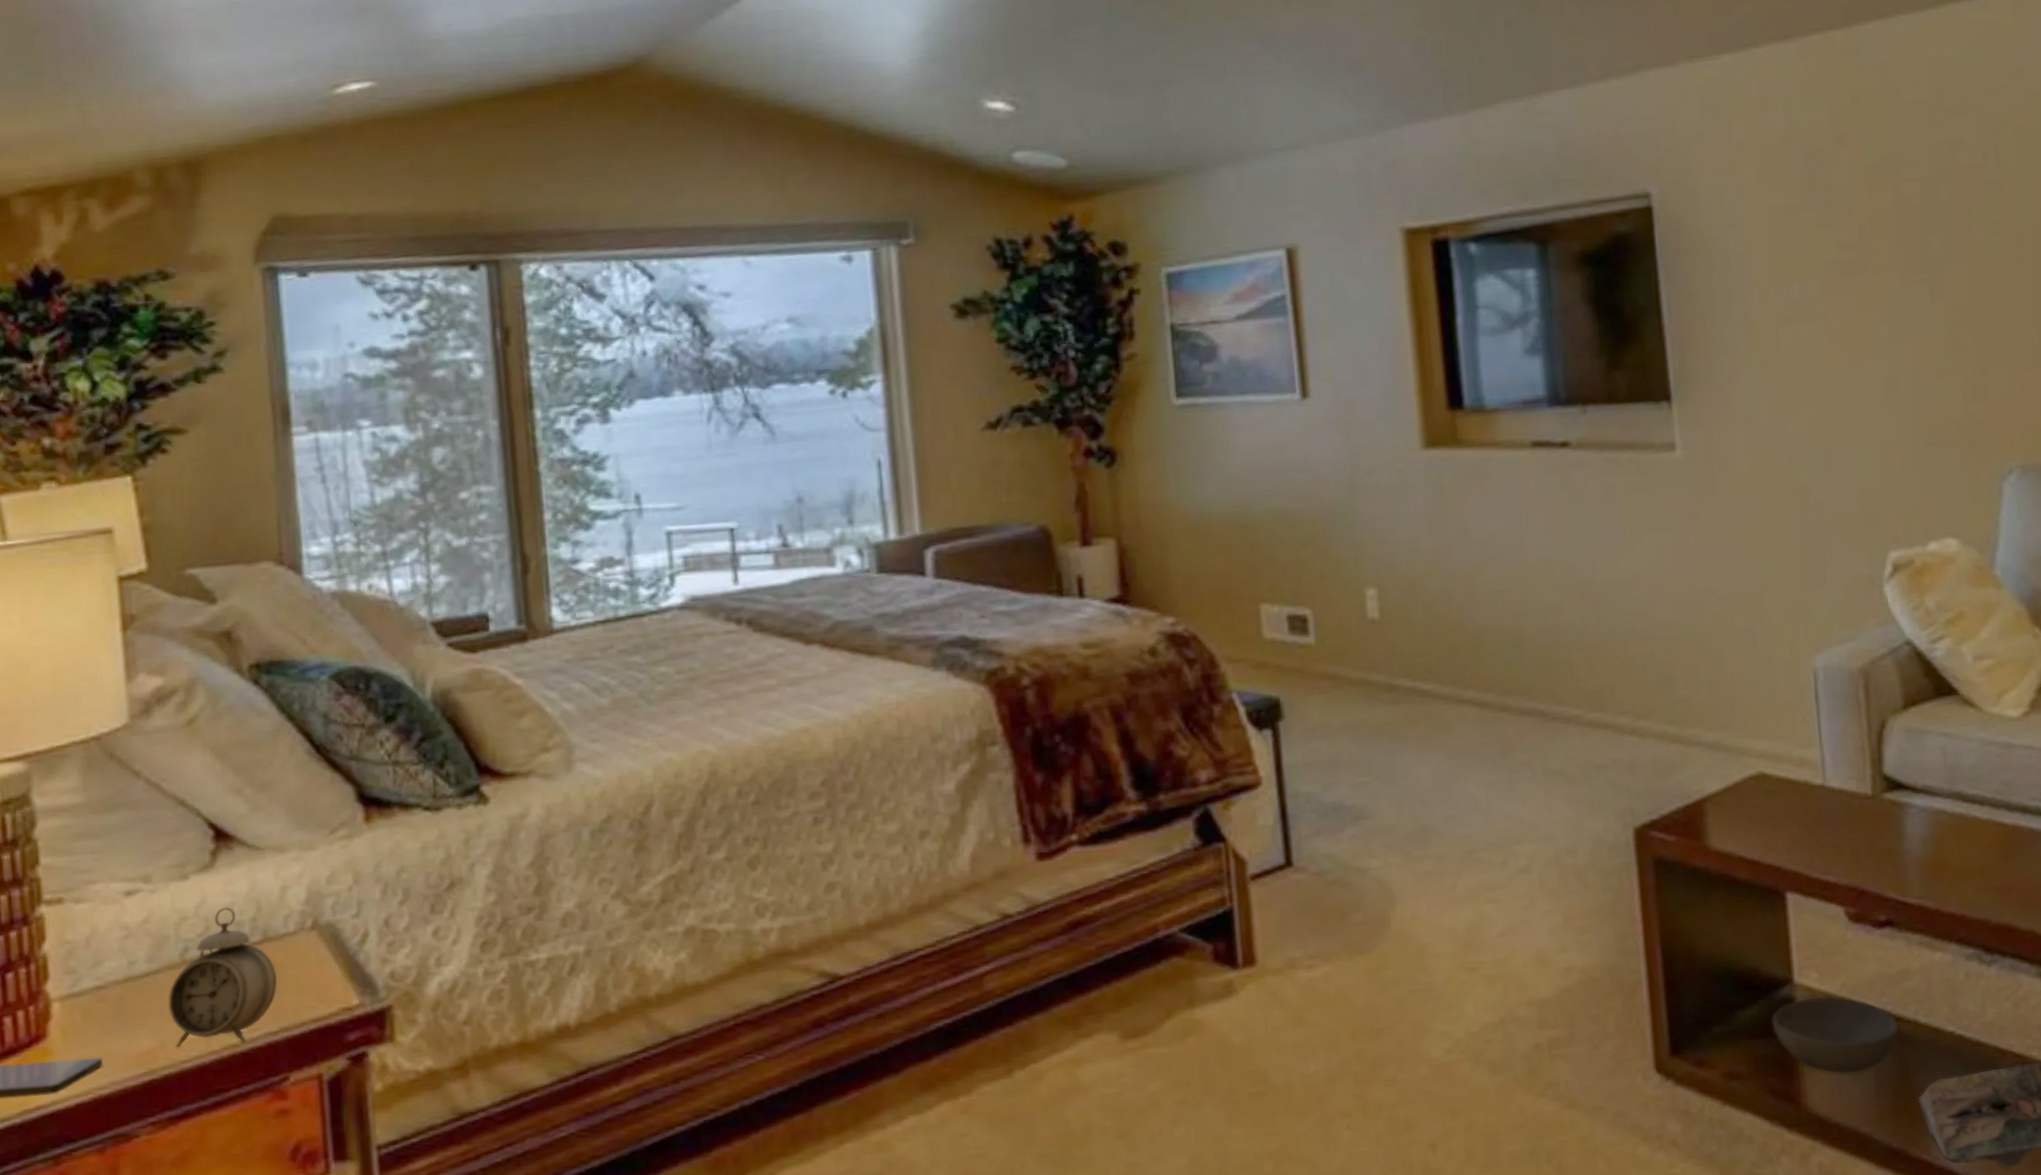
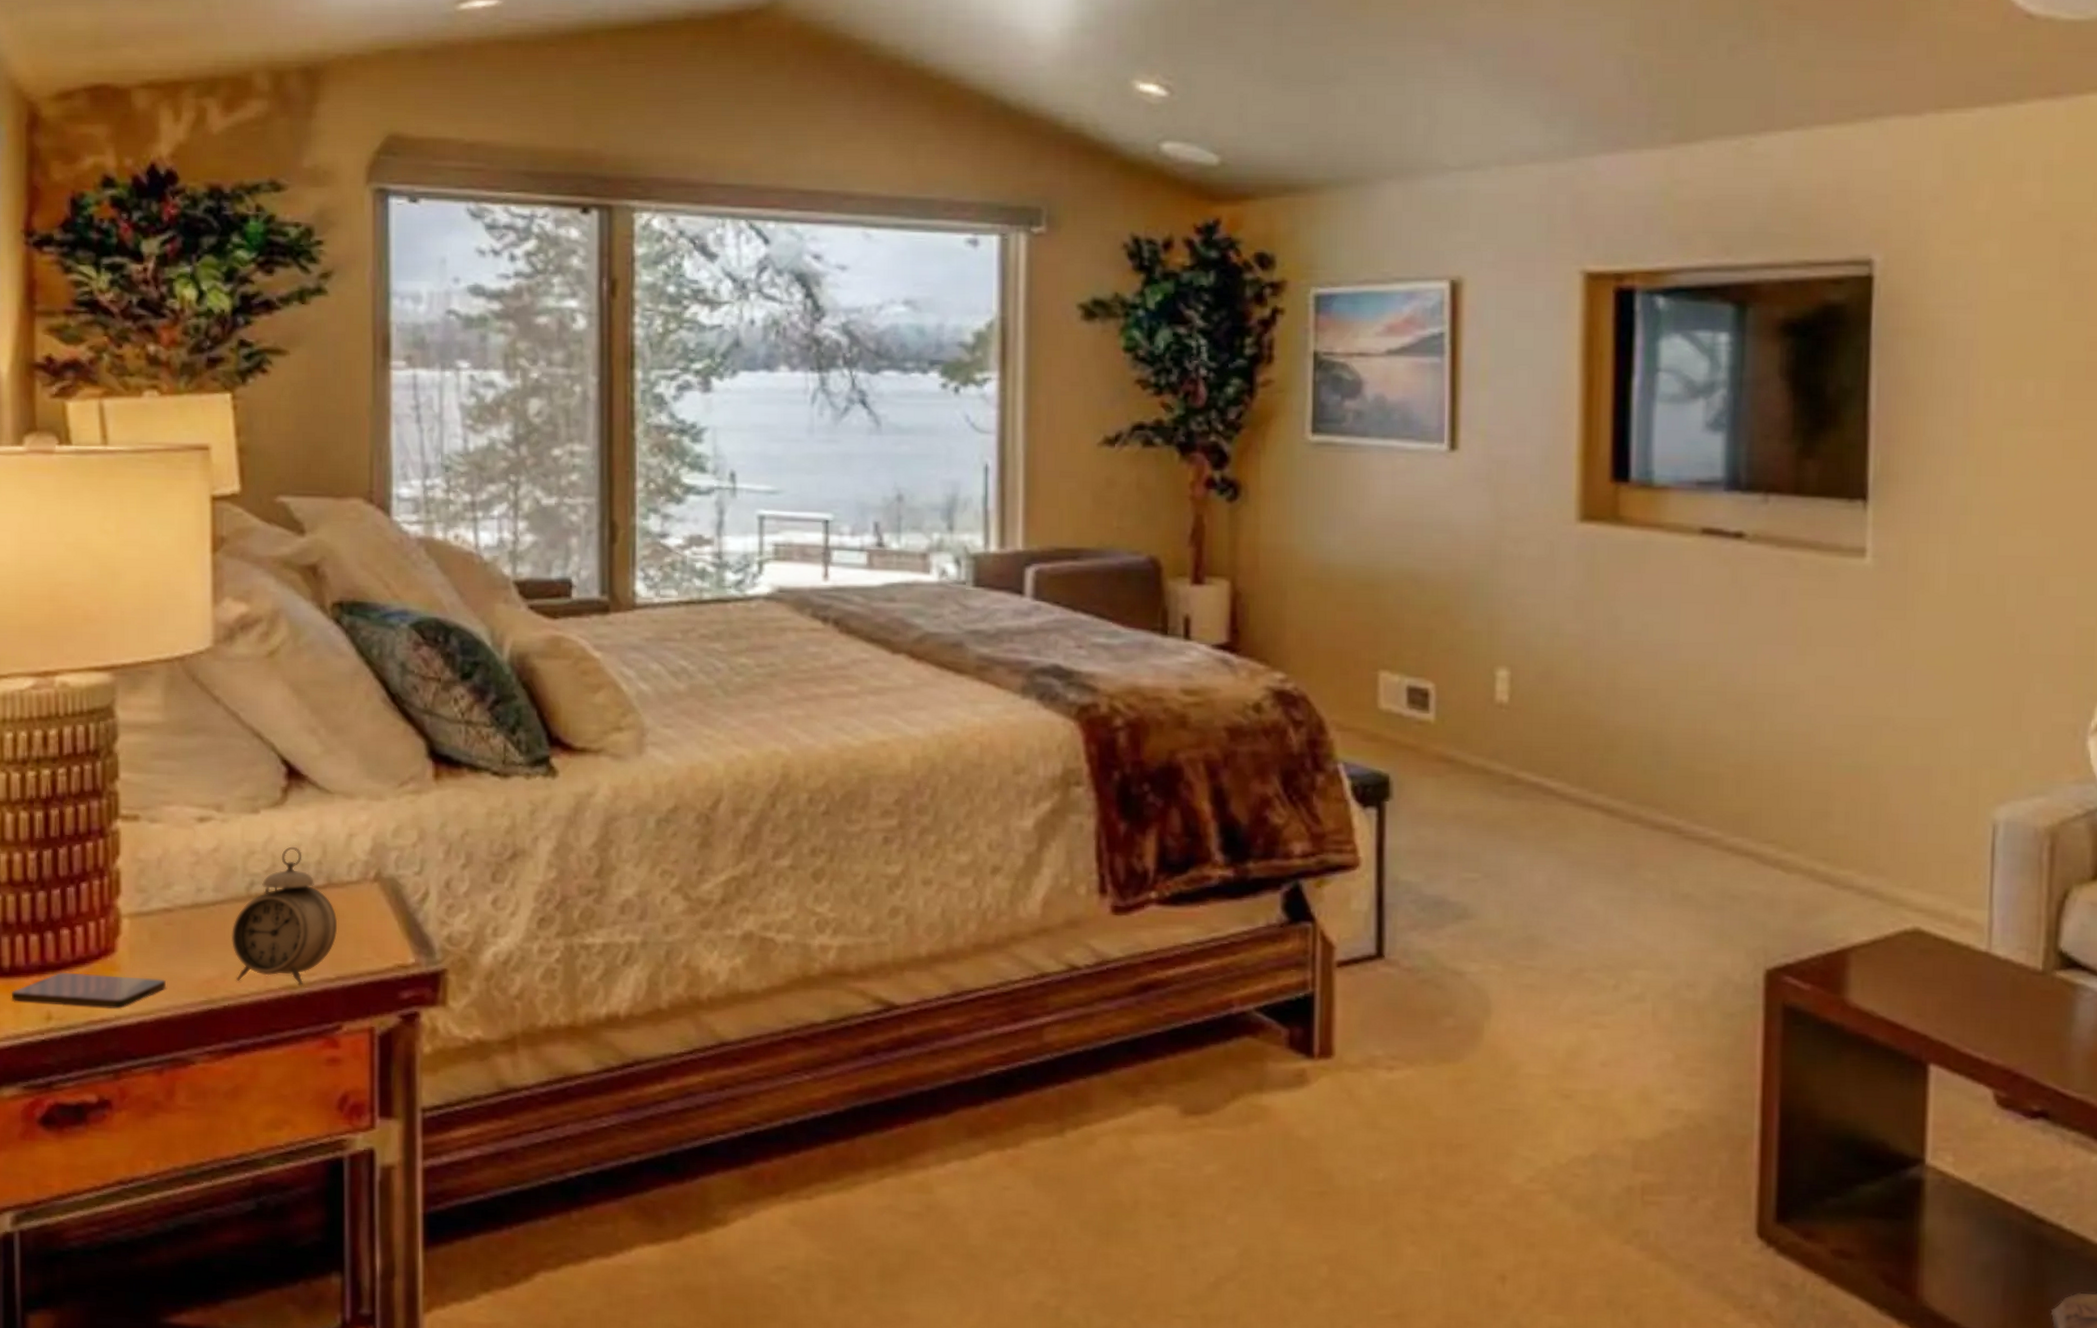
bowl: present [1771,996,1899,1074] -> none [1894,1182,2039,1272]

